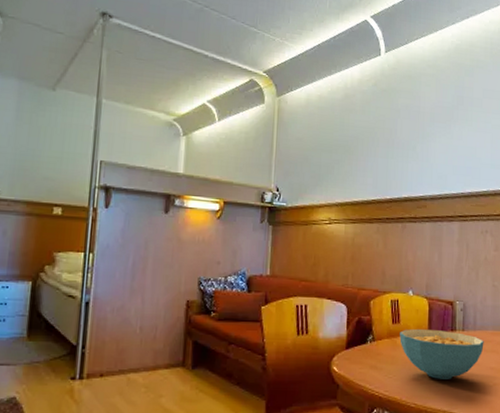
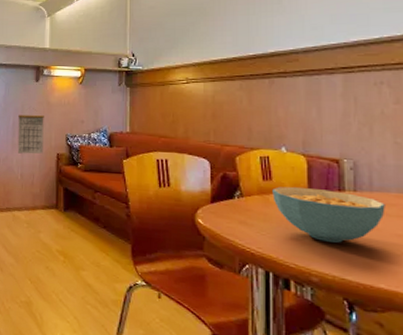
calendar: none [137,253,173,302] -> present [17,115,44,154]

